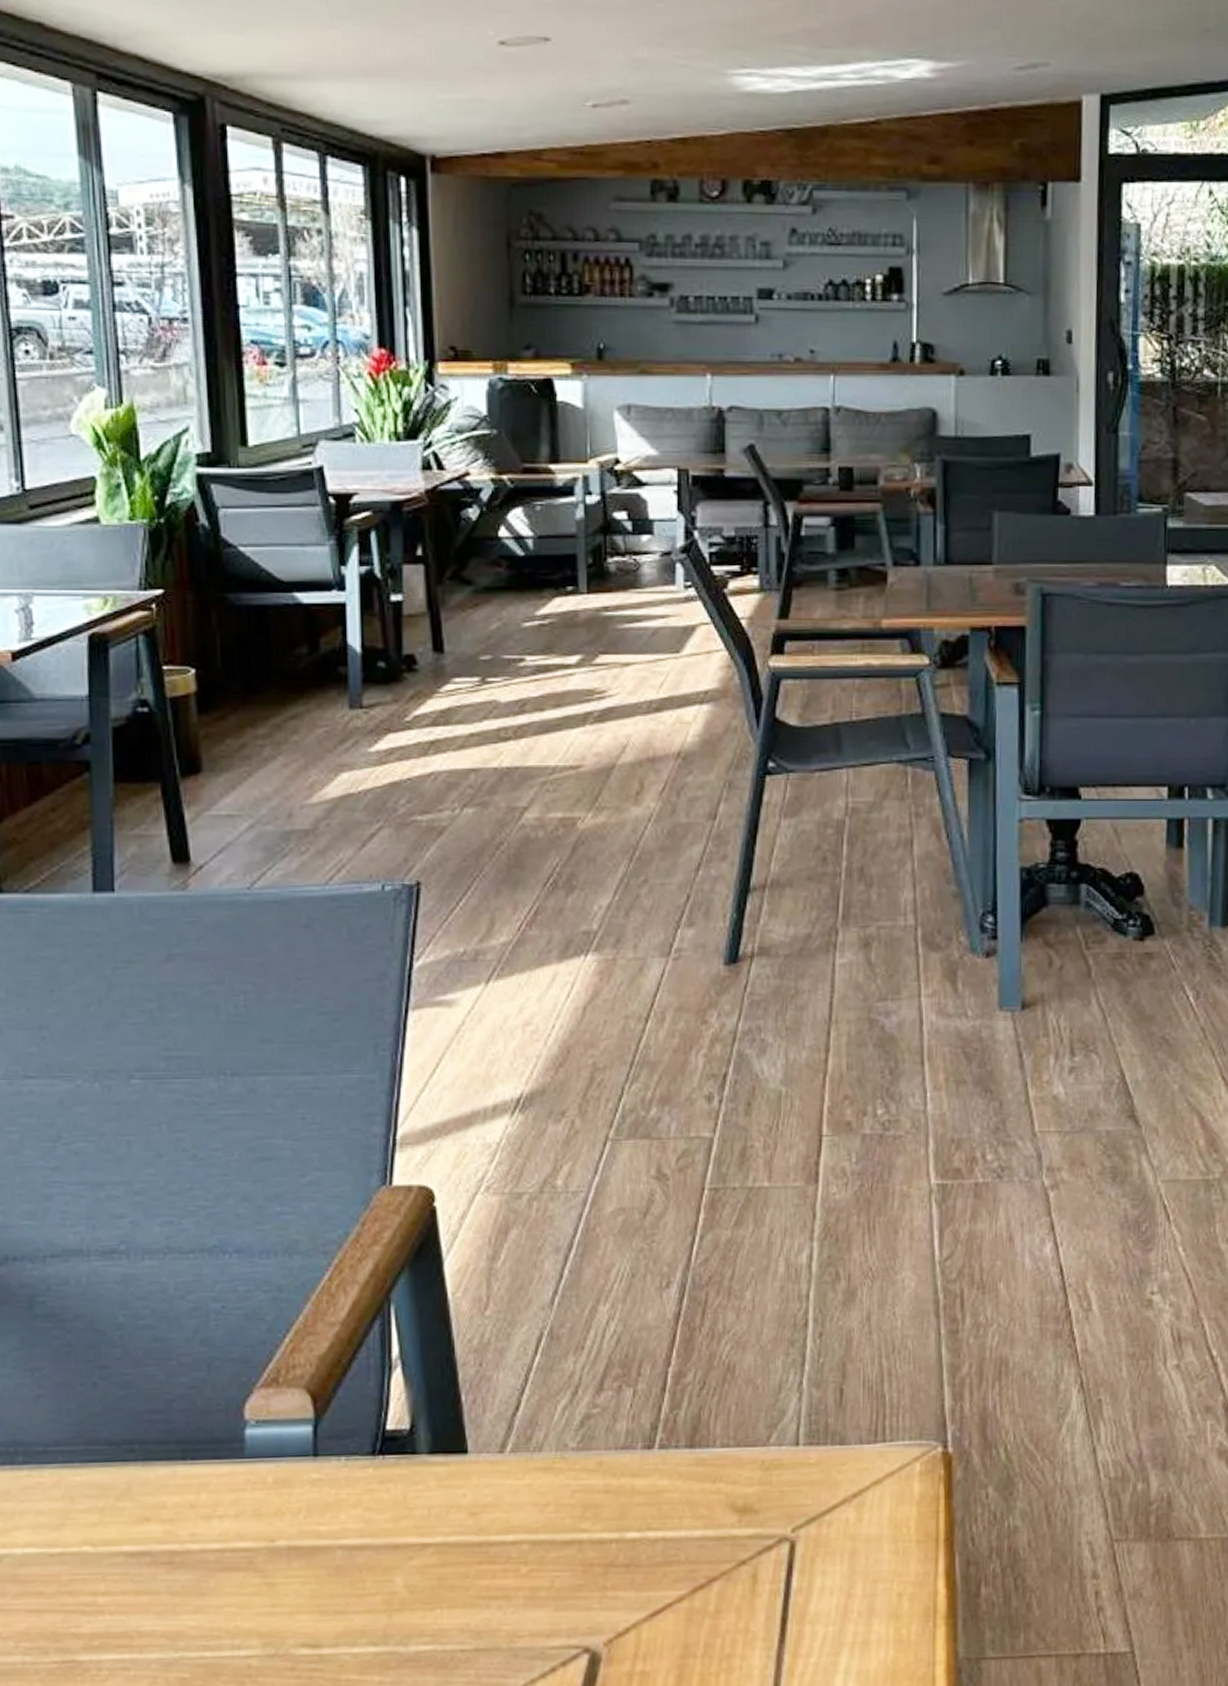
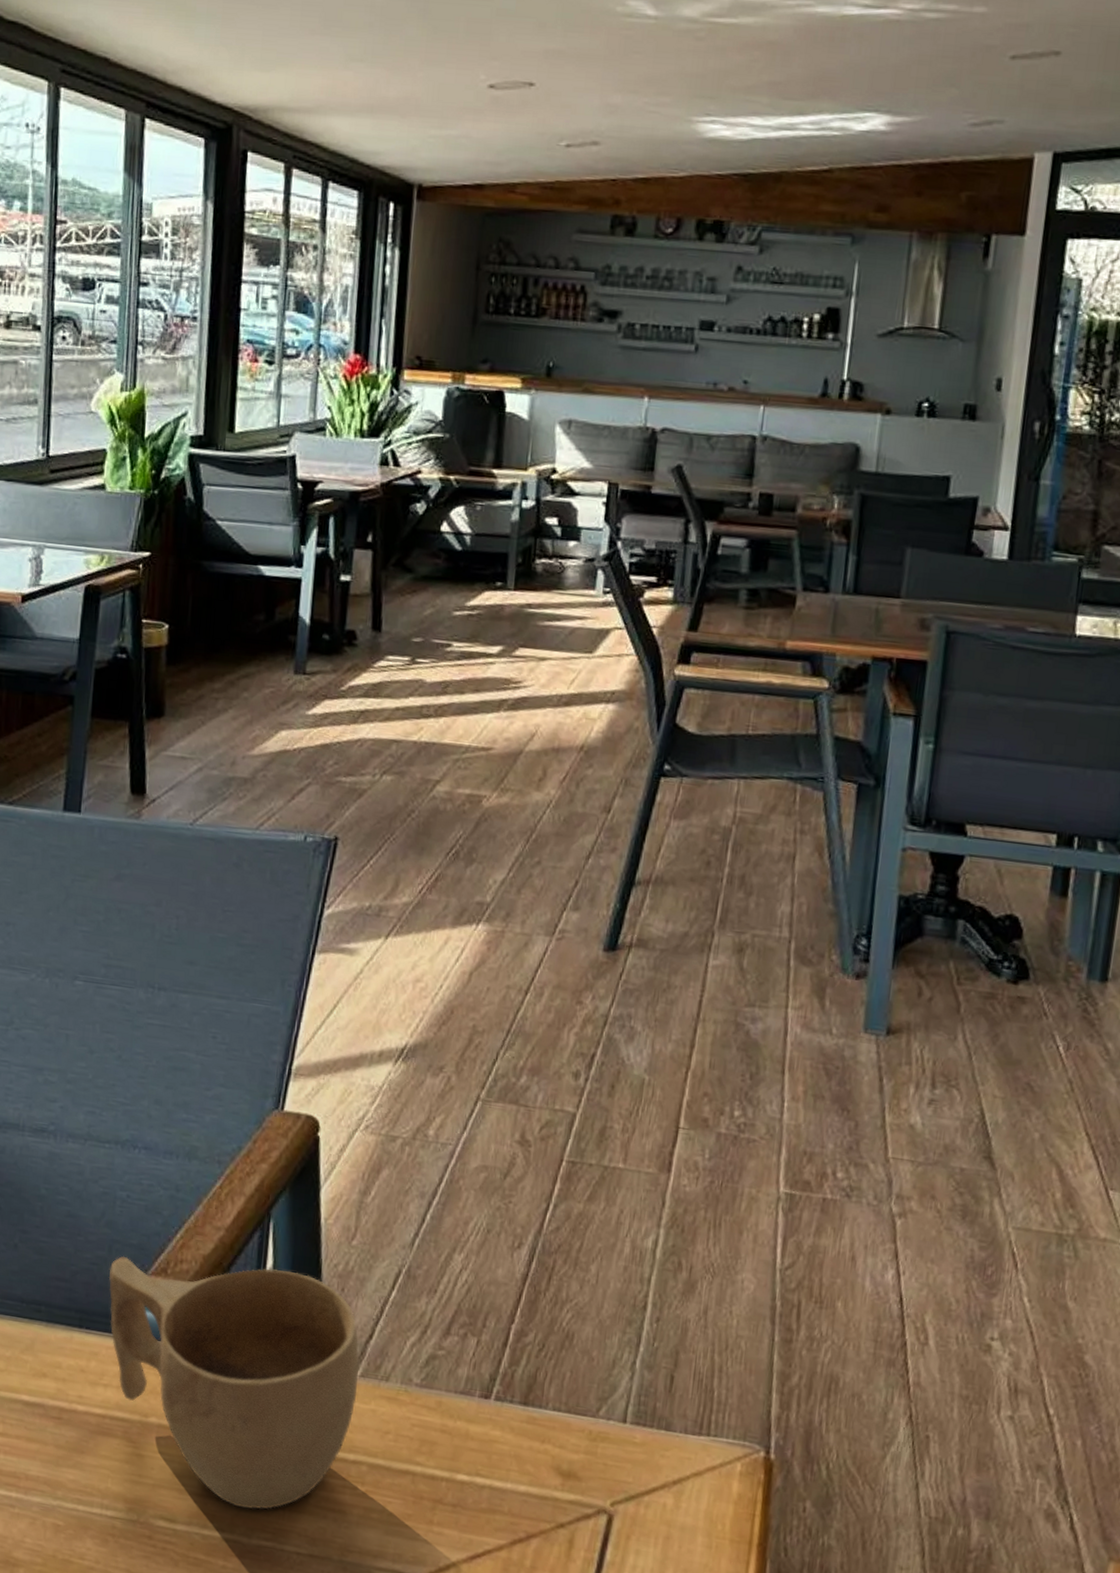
cup: none [210,1355,509,1616] -> present [108,1256,359,1510]

